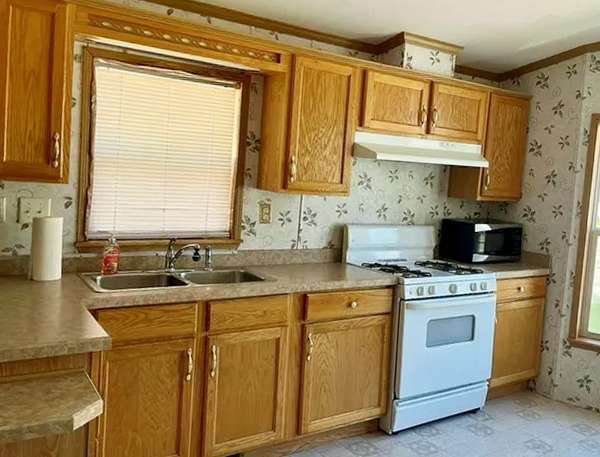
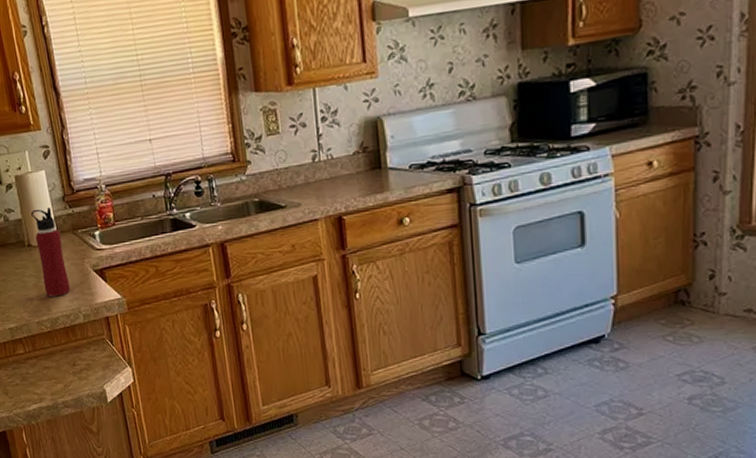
water bottle: none [36,249,64,329] -> present [31,207,71,297]

